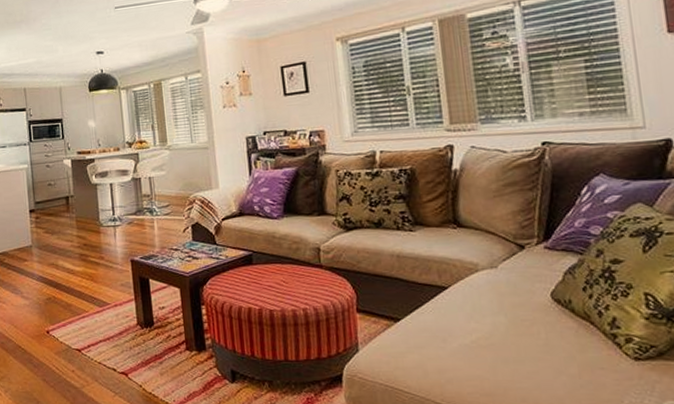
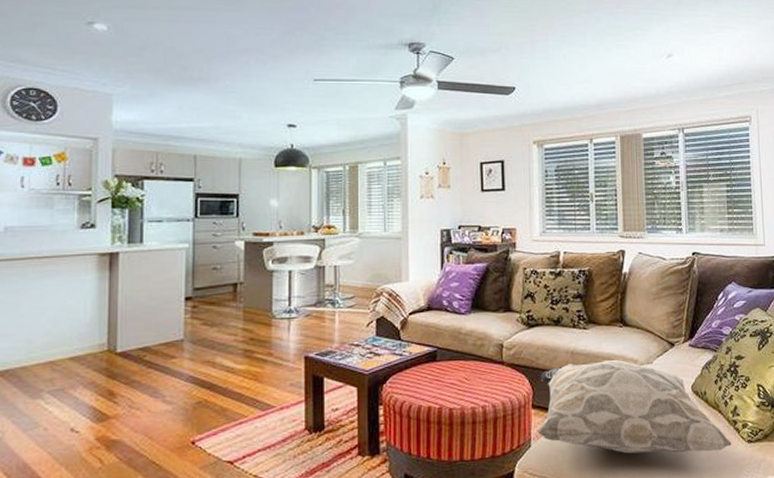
decorative pillow: none [363,263,611,368] -> present [538,359,732,454]

